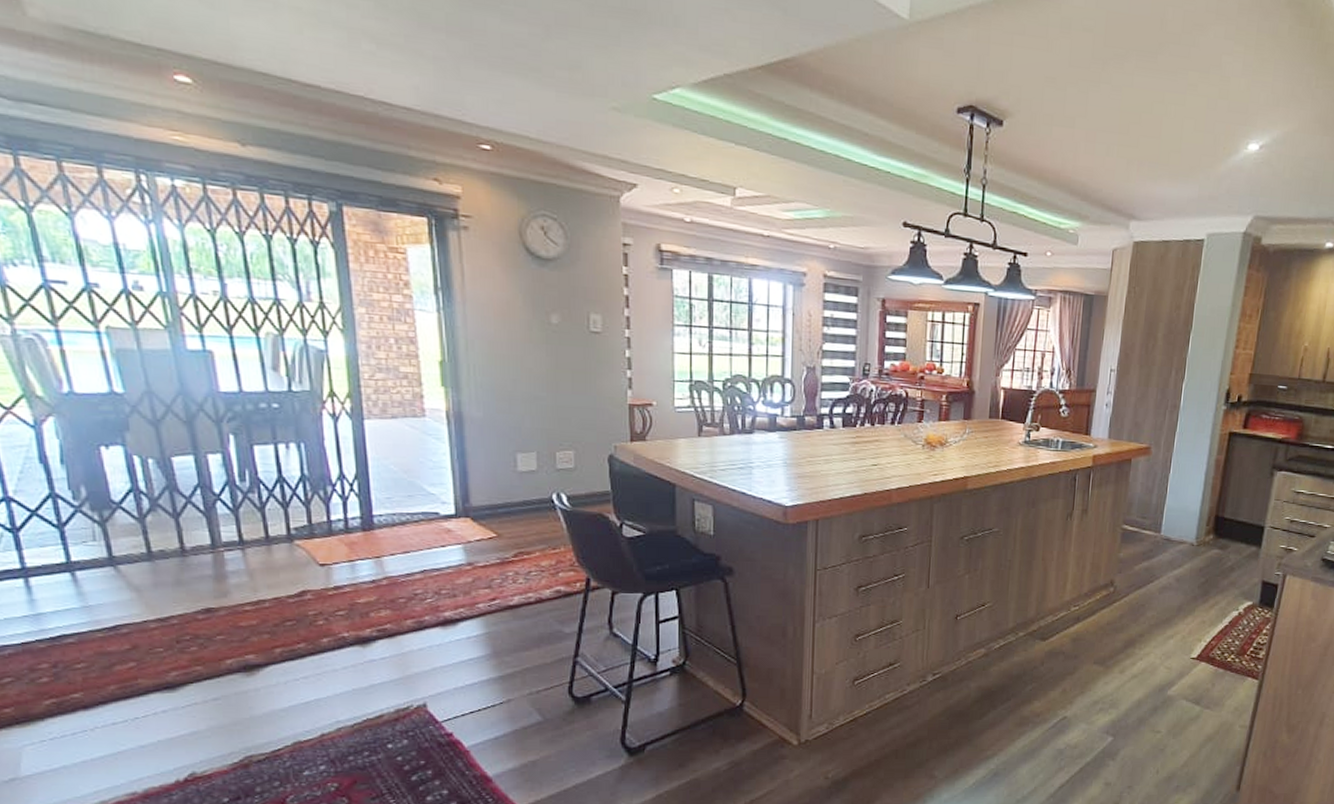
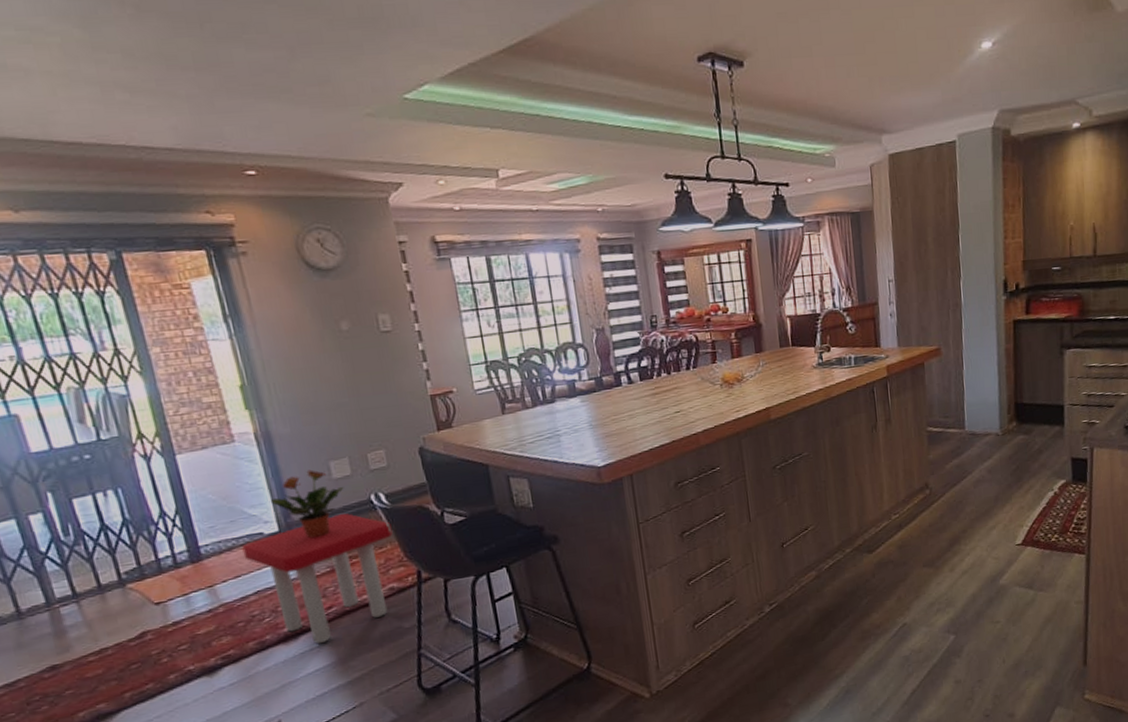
stool: none [415,507,568,633] -> present [242,513,393,644]
potted plant: none [451,458,527,528] -> present [270,469,344,539]

